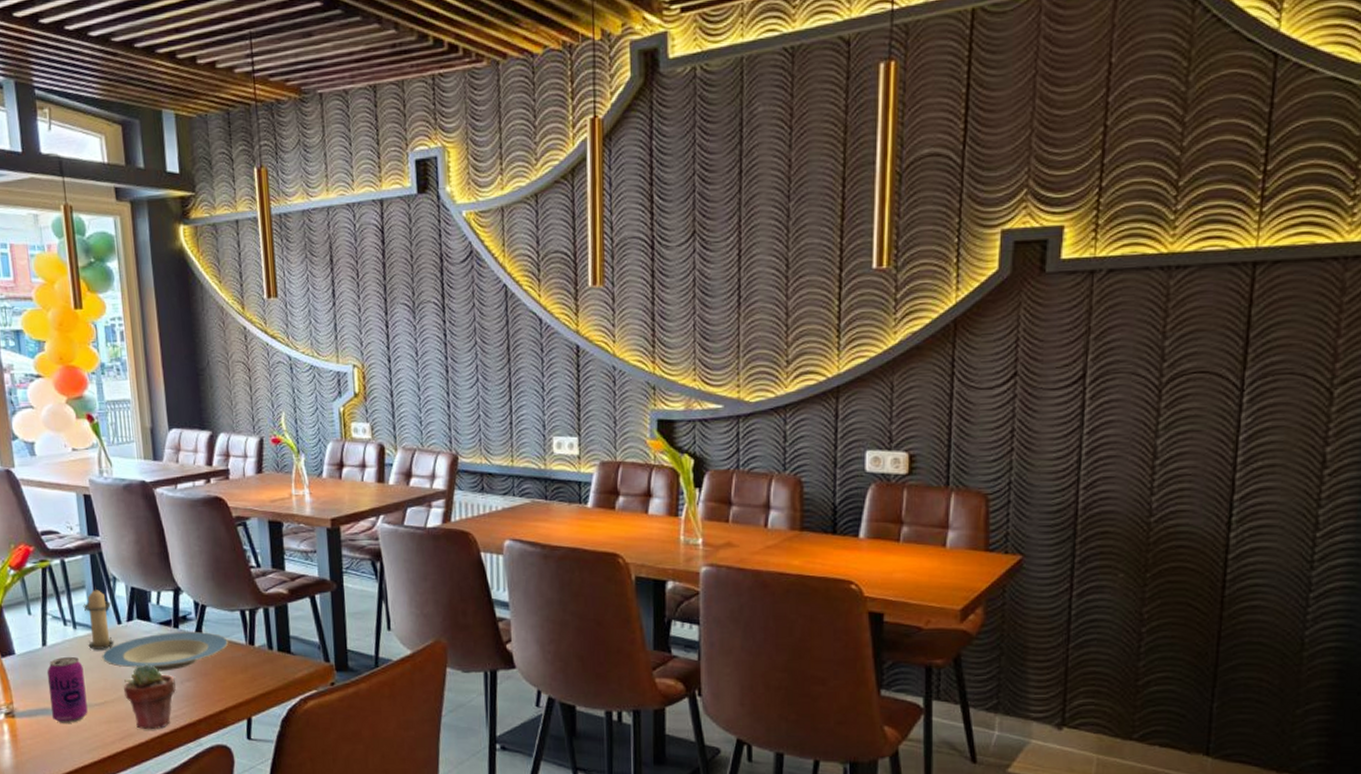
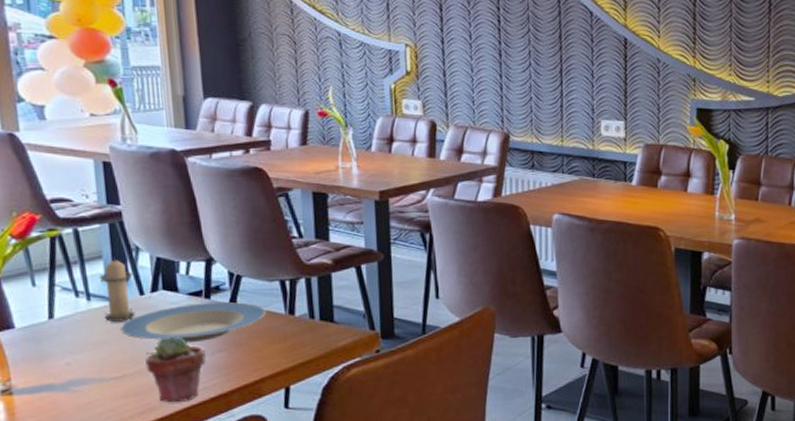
beverage can: present [47,656,88,723] -> none [53,329,102,399]

